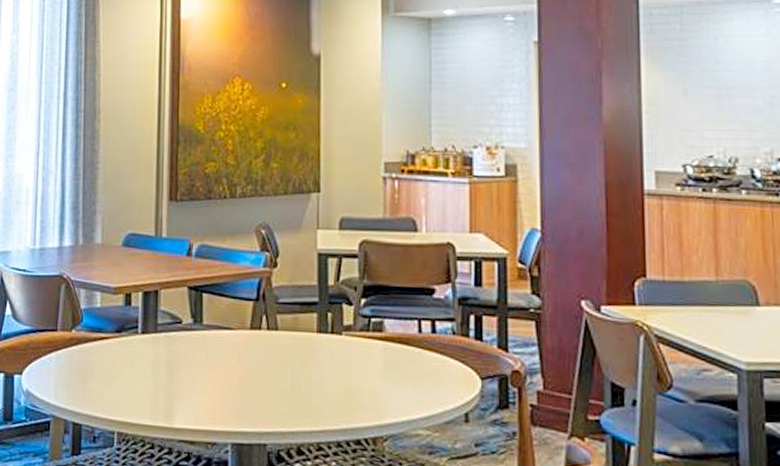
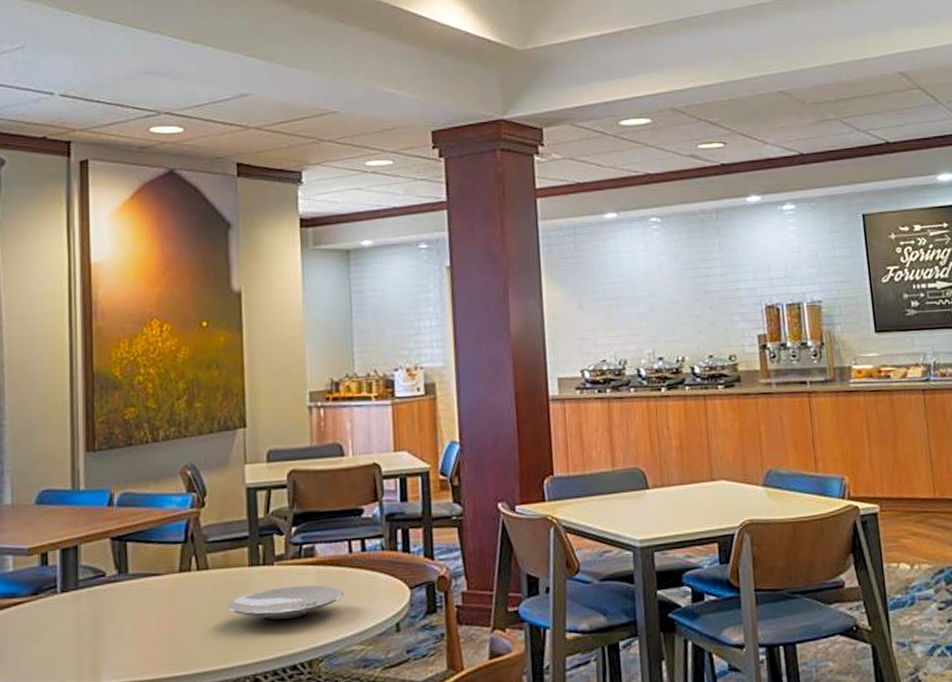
plate: none [295,358,411,393] -> present [227,585,344,621]

